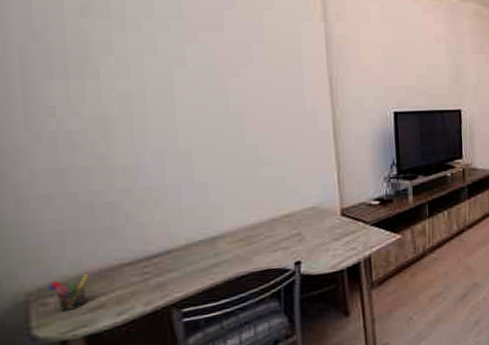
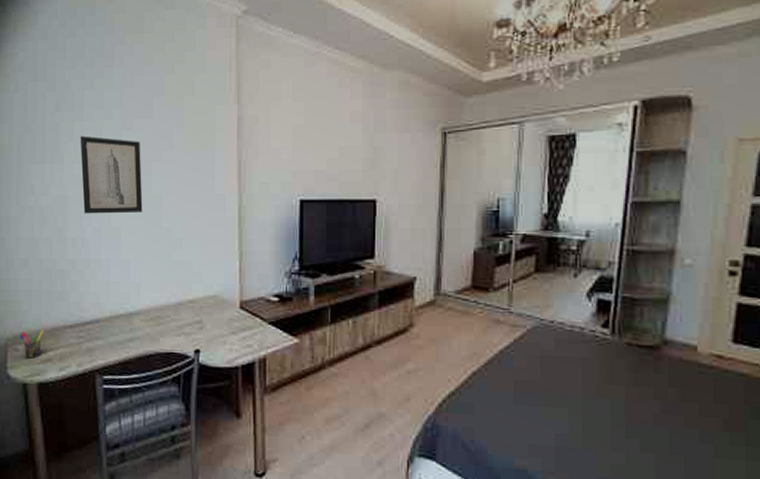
wall art: none [122,48,220,136] -> present [80,136,143,214]

